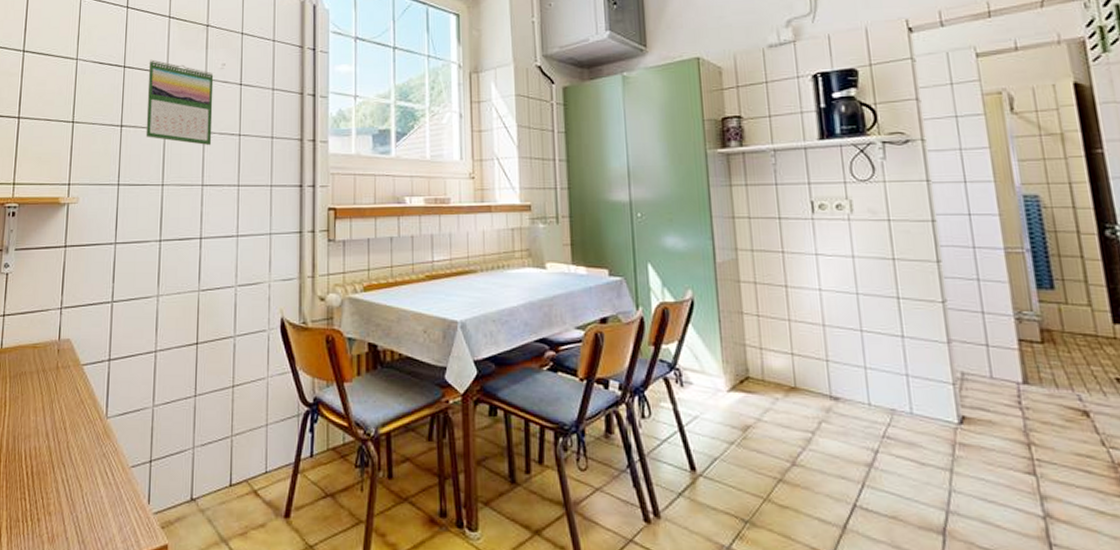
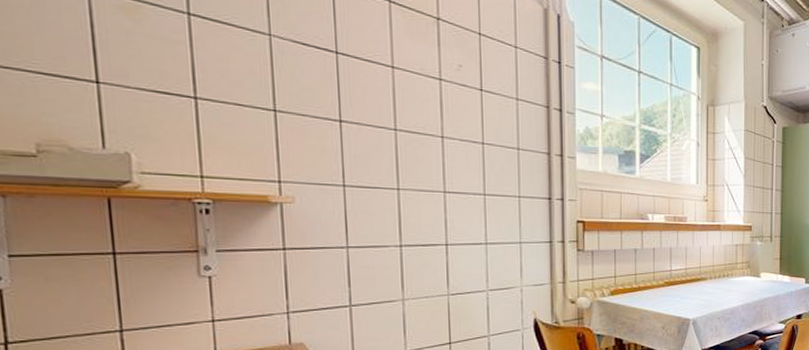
calendar: present [145,59,214,146] -> none [368,48,452,152]

